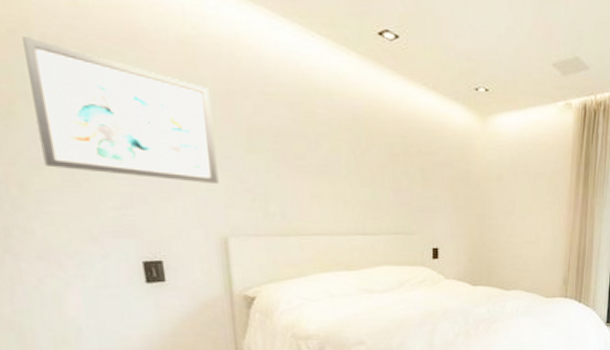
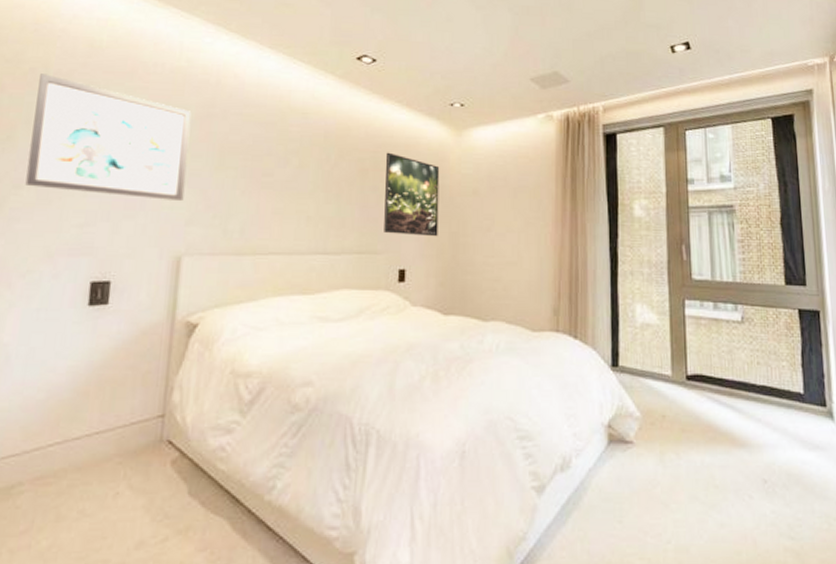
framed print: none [414,137,466,219] -> present [384,152,440,237]

